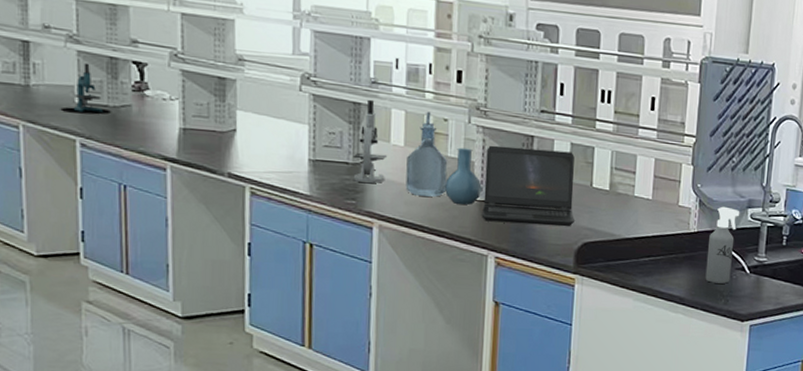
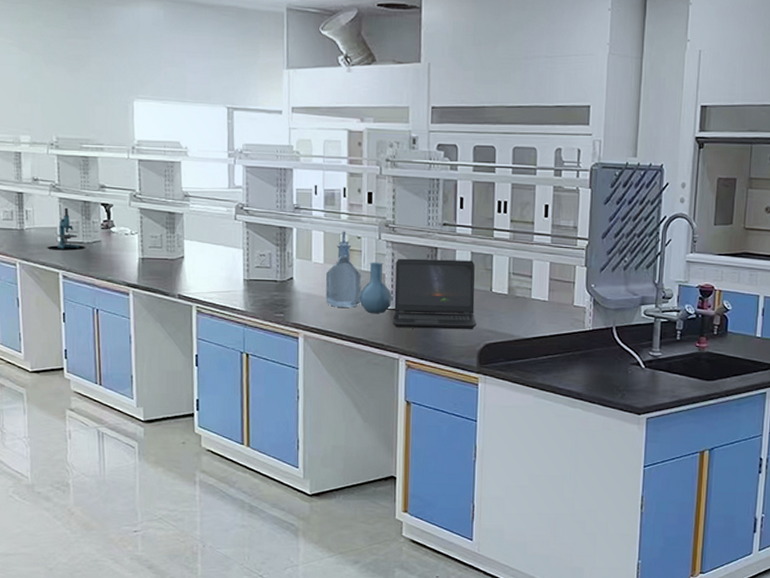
microscope: present [352,99,388,184] -> none [280,223,310,299]
spray bottle: present [705,206,740,284] -> none [601,304,634,379]

